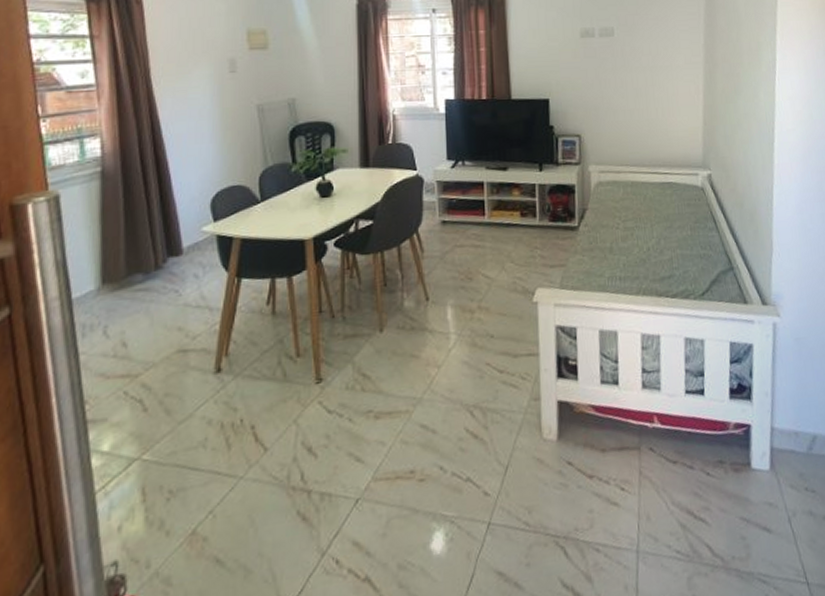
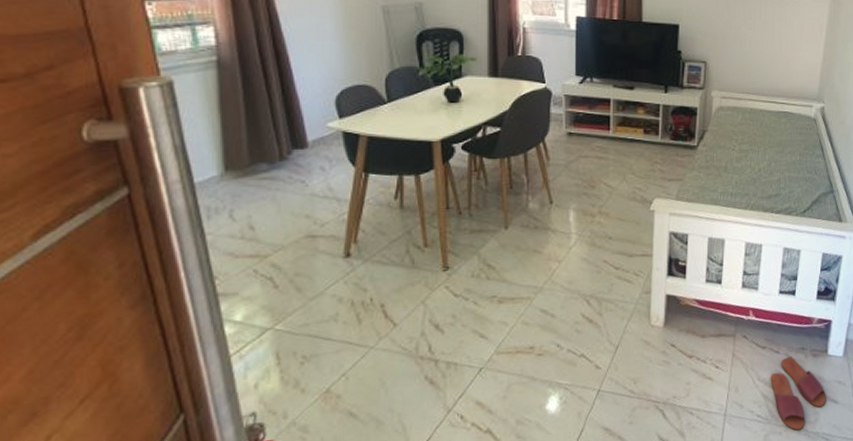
slippers: none [686,472,757,571] -> present [770,356,826,431]

